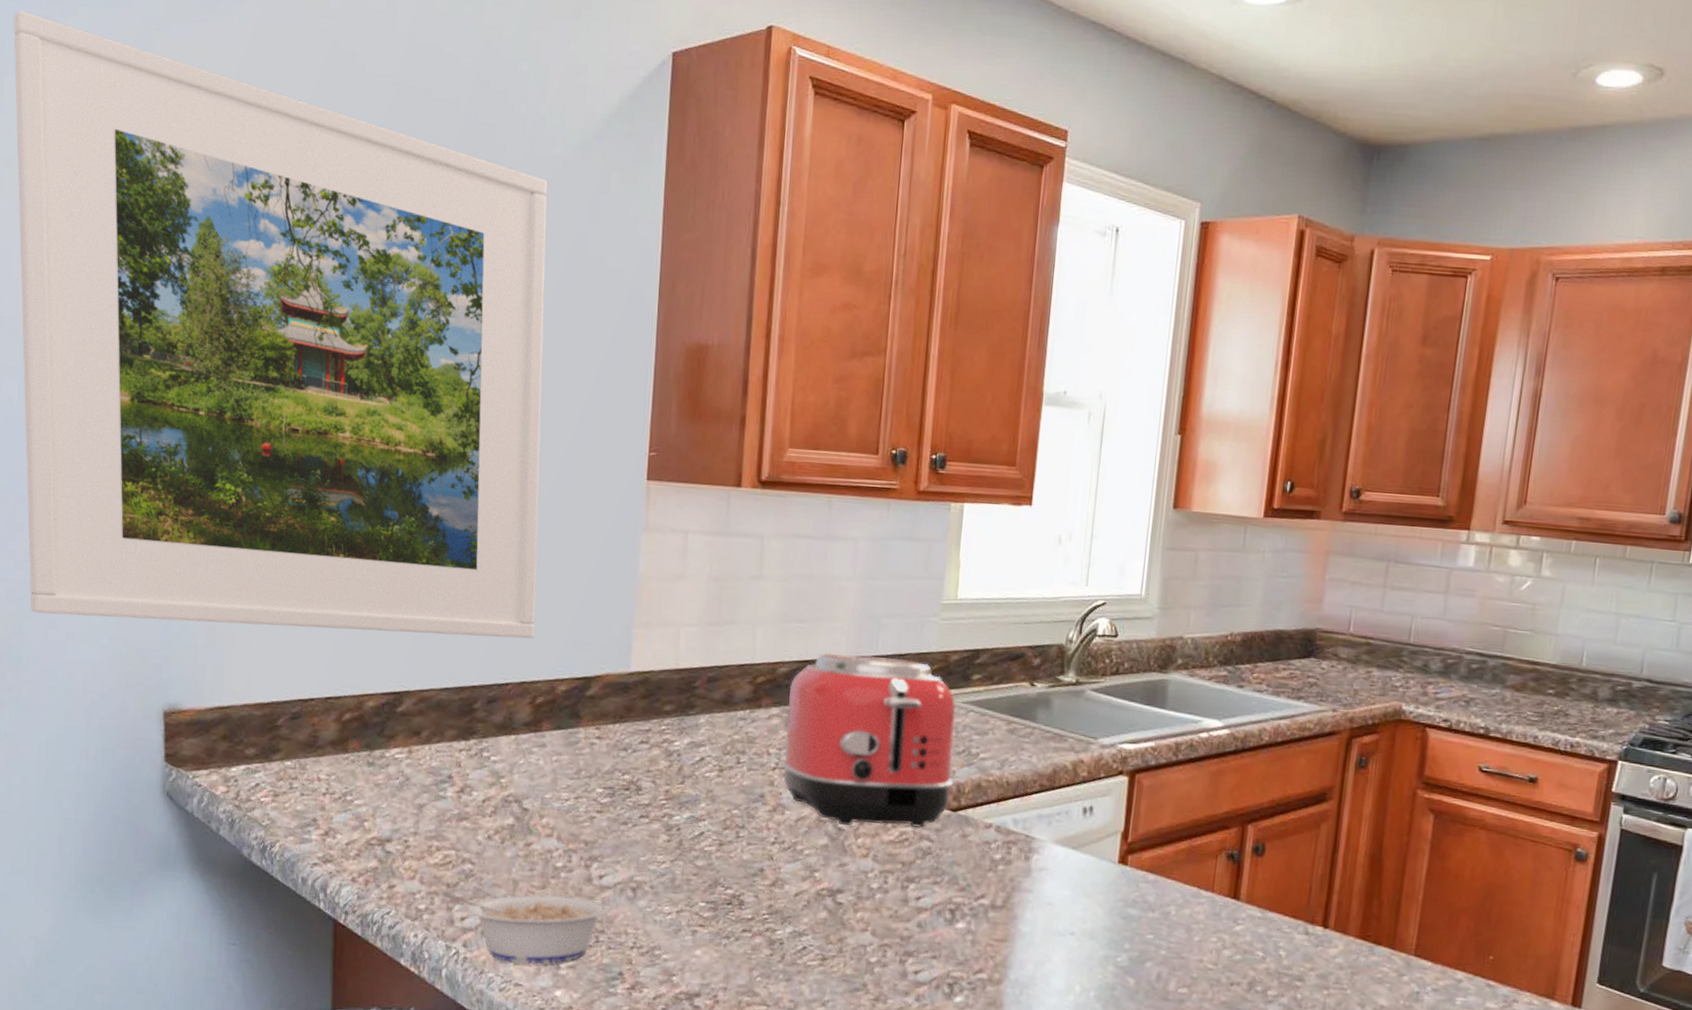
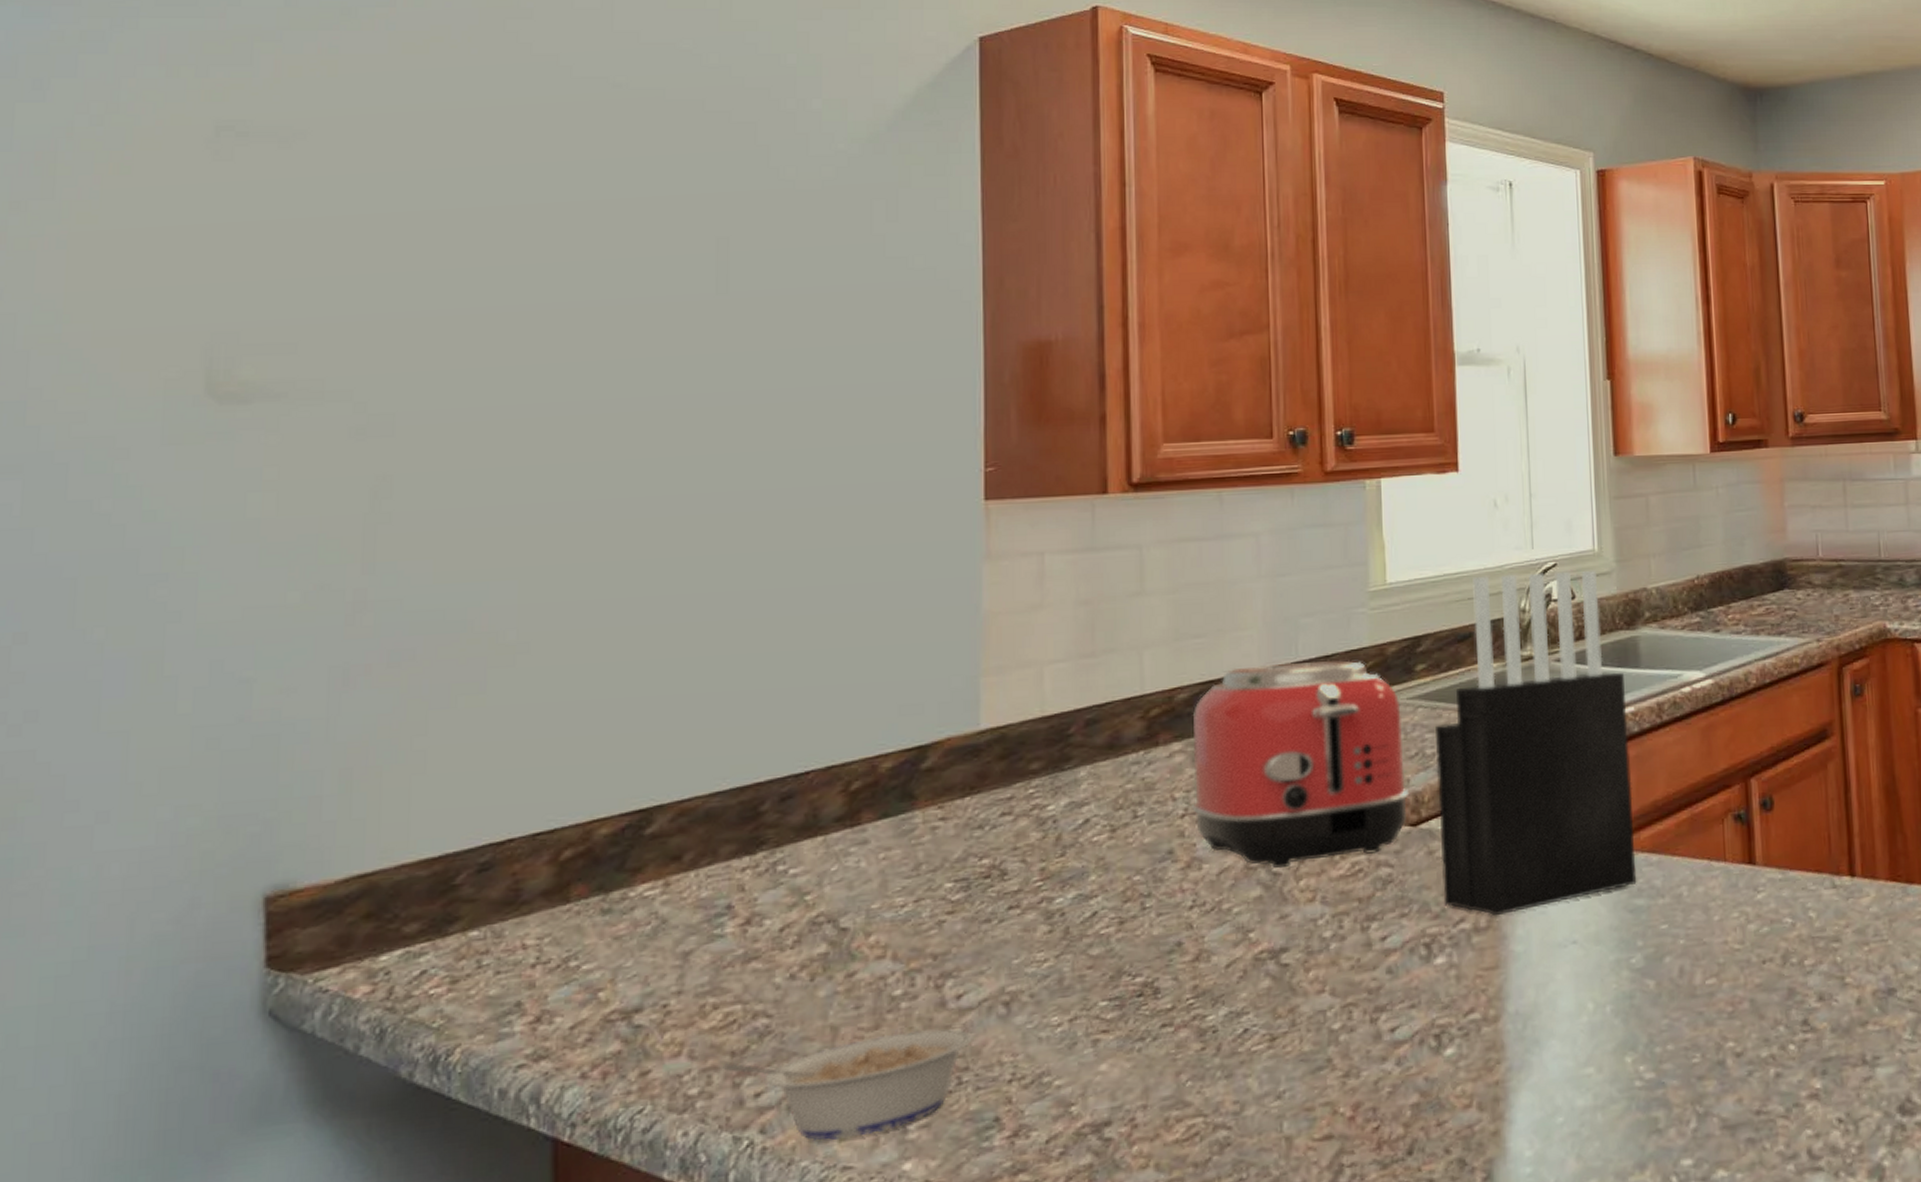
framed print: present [14,11,548,639] -> none [32,27,844,794]
knife block: none [969,604,1150,899] -> present [1435,569,1637,916]

